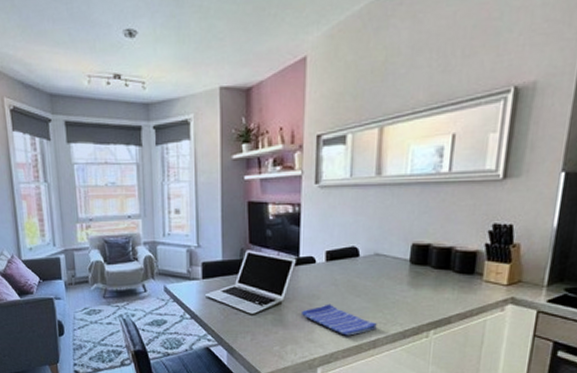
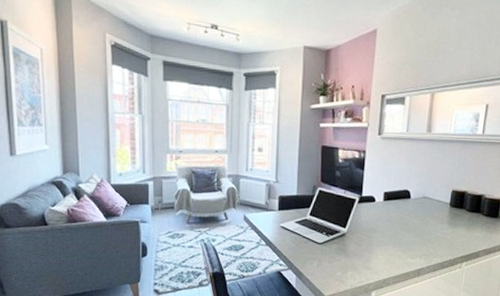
dish towel: present [300,304,377,336] -> none [360,237,422,265]

